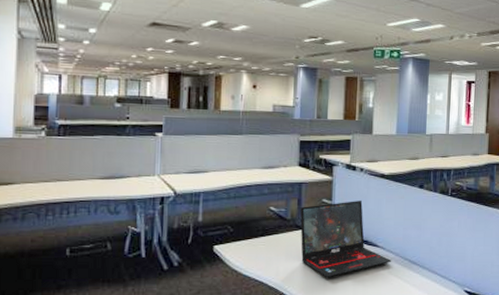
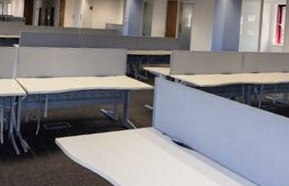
laptop: present [299,200,392,278] -> none [125,107,205,173]

